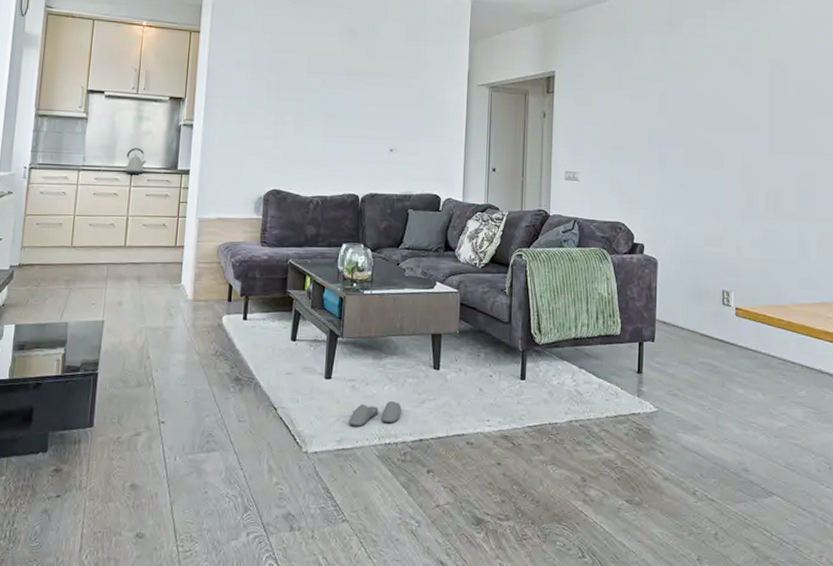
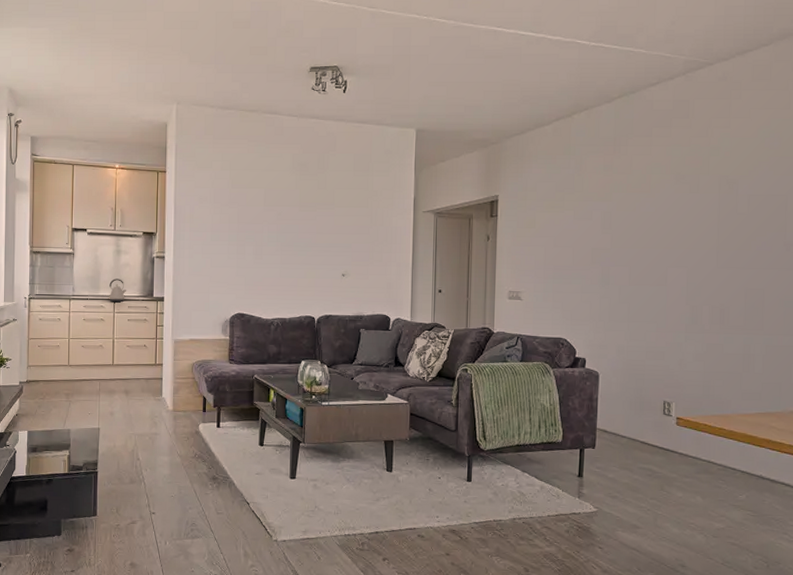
slippers: present [348,401,402,426] -> none [312,499,359,520]

